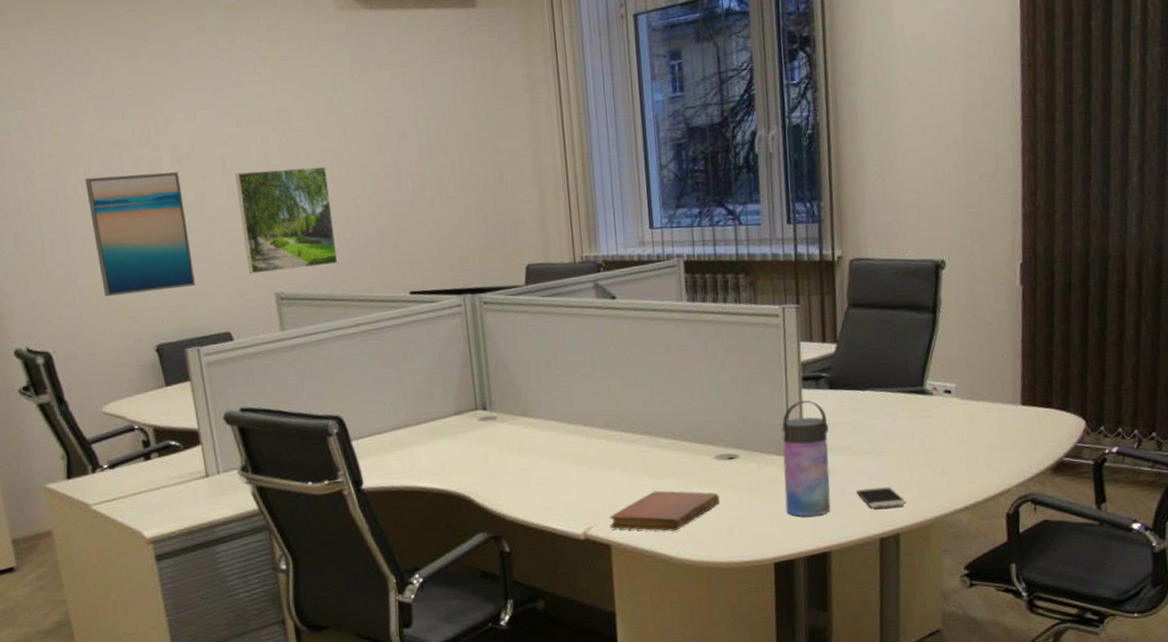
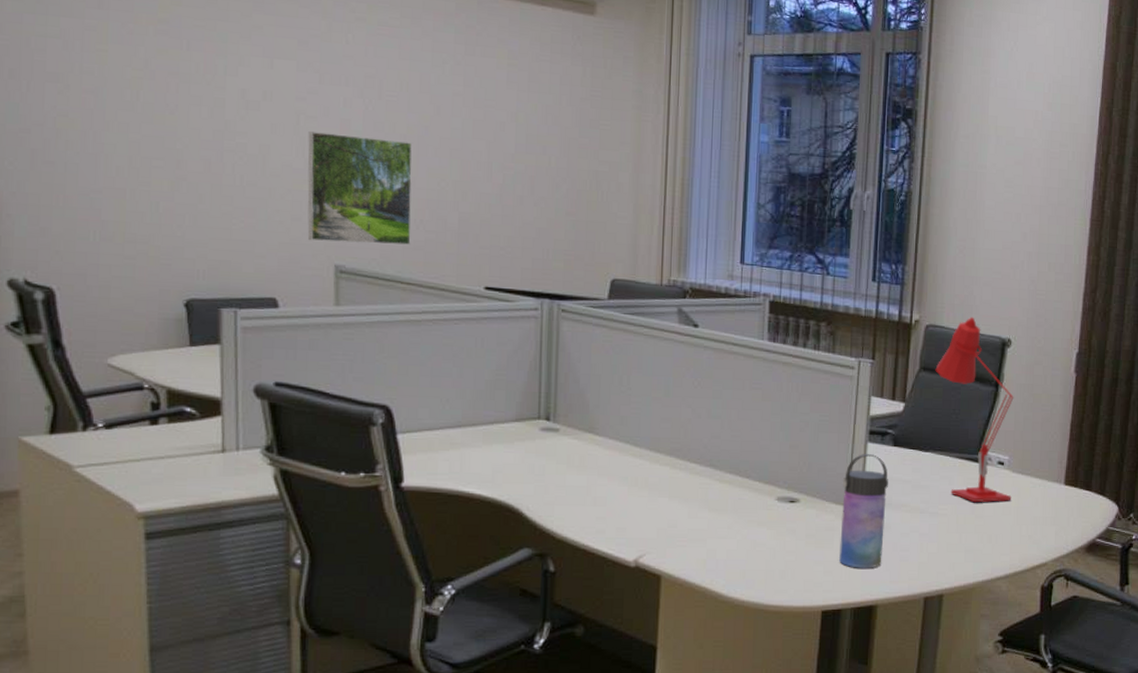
wall art: present [85,172,195,297] -> none [129,105,245,242]
notebook: present [609,490,720,531] -> none [662,525,776,568]
smartphone: present [856,485,906,509] -> none [907,546,953,568]
desk lamp: none [865,243,964,436] -> present [935,316,1014,503]

